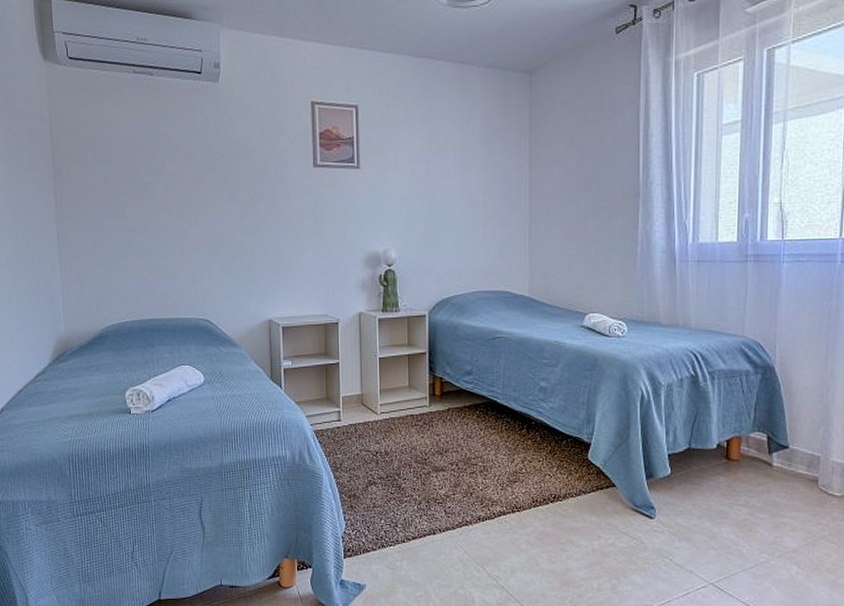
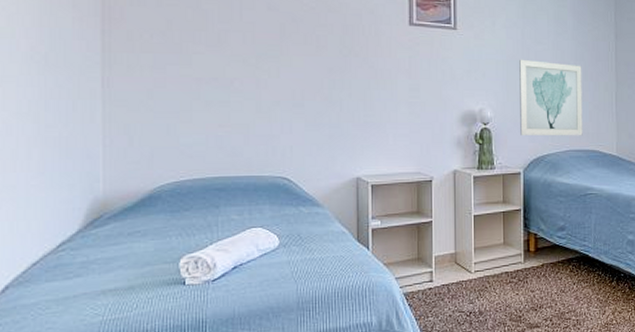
wall art: none [424,196,492,277] -> present [519,59,583,136]

